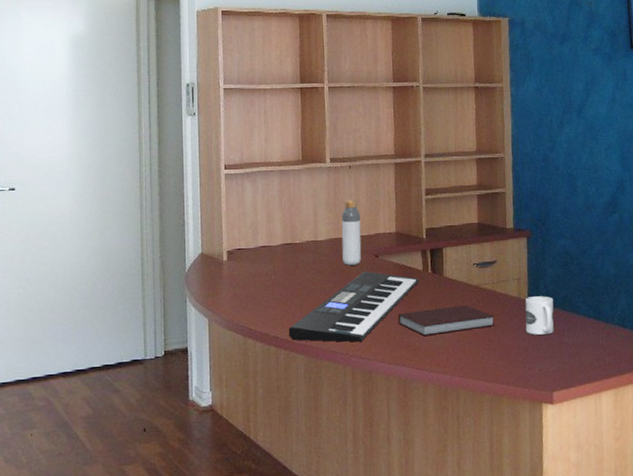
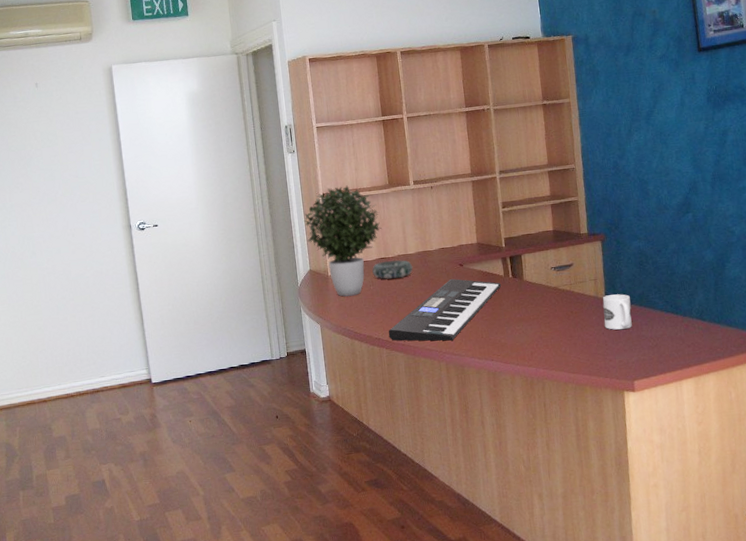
potted plant: none [198,158,290,287] -> present [303,185,382,297]
decorative bowl: none [275,246,323,268] -> present [372,260,413,279]
bottle: present [341,199,362,266] -> none [427,216,448,275]
notebook: present [397,305,495,337] -> none [484,305,575,334]

